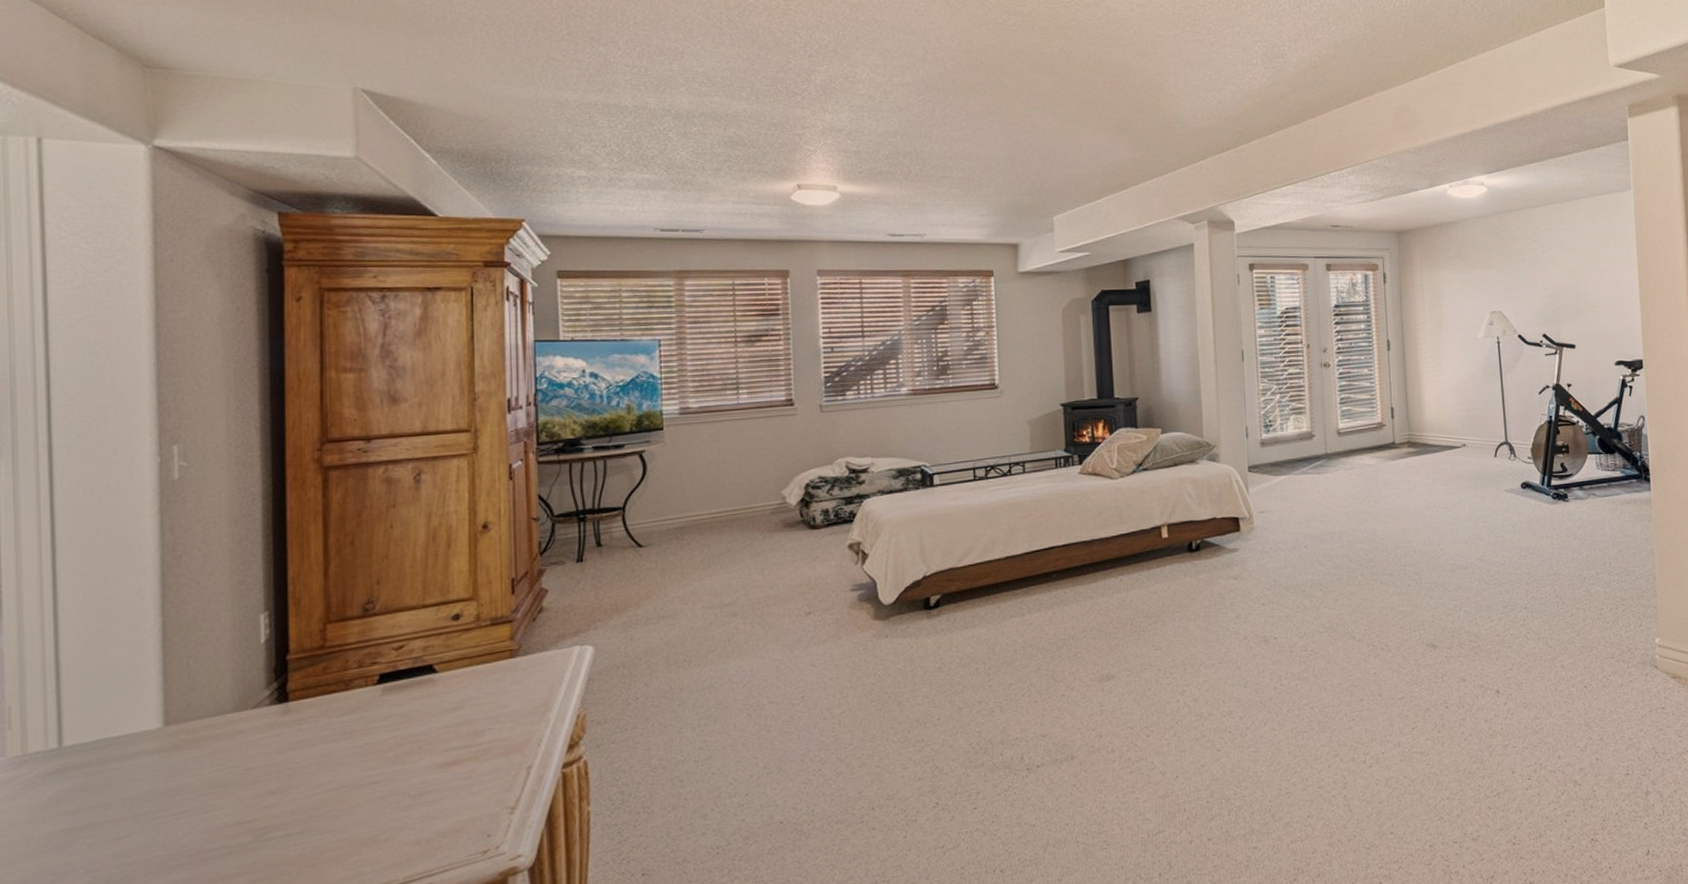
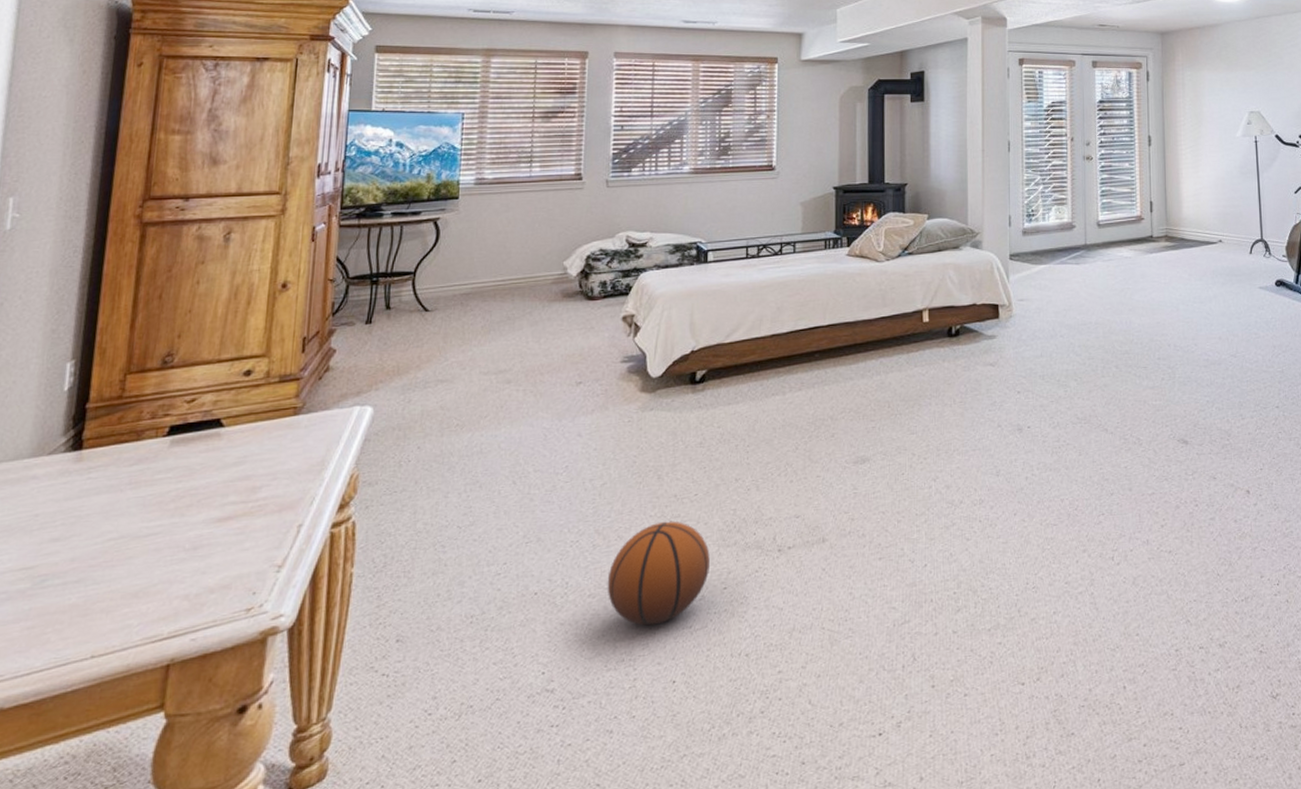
basketball: none [854,745,958,848] -> present [607,521,710,626]

